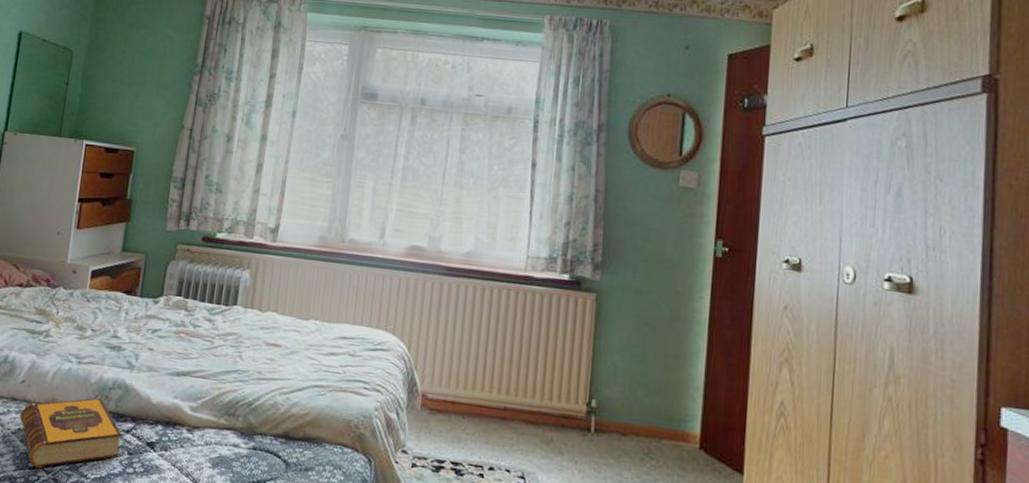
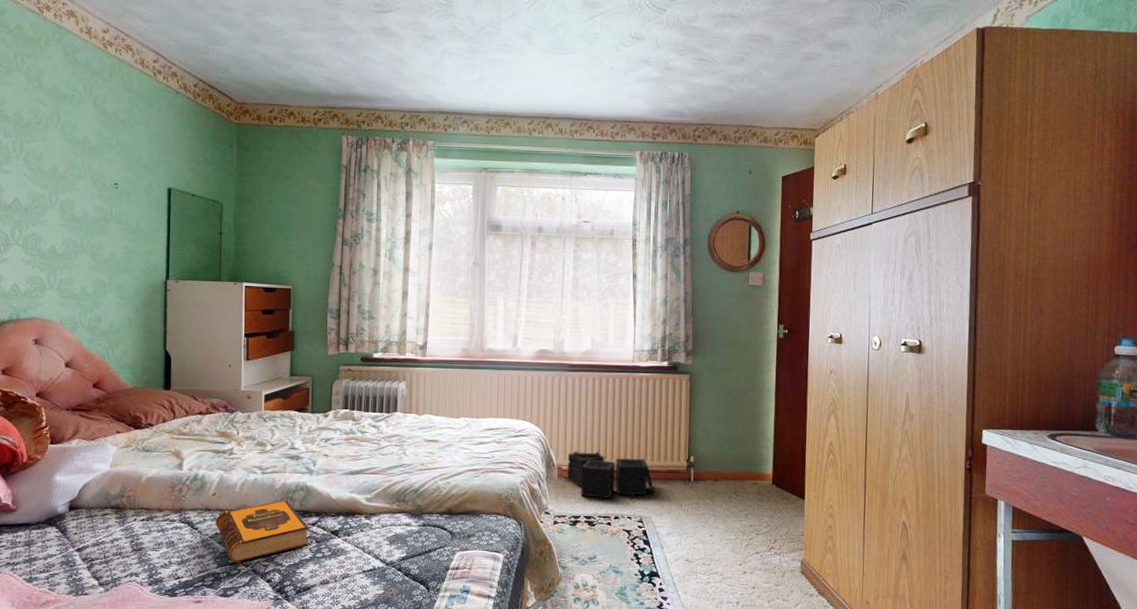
storage bin: none [433,376,543,448] -> present [567,450,655,500]

